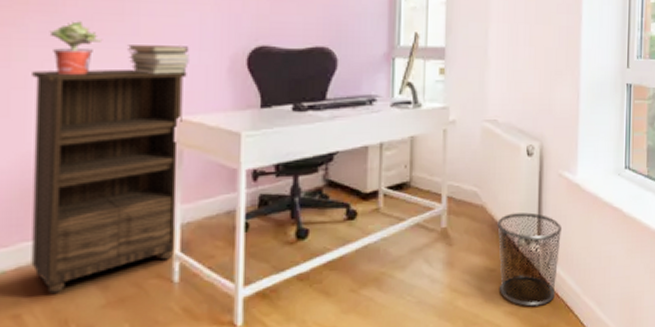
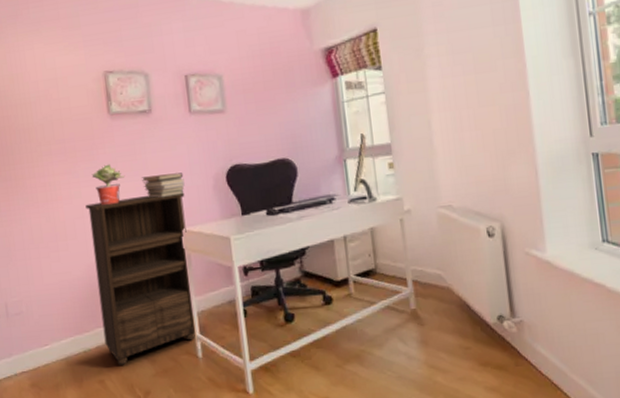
waste bin: present [497,212,561,307] -> none [466,292,538,384]

